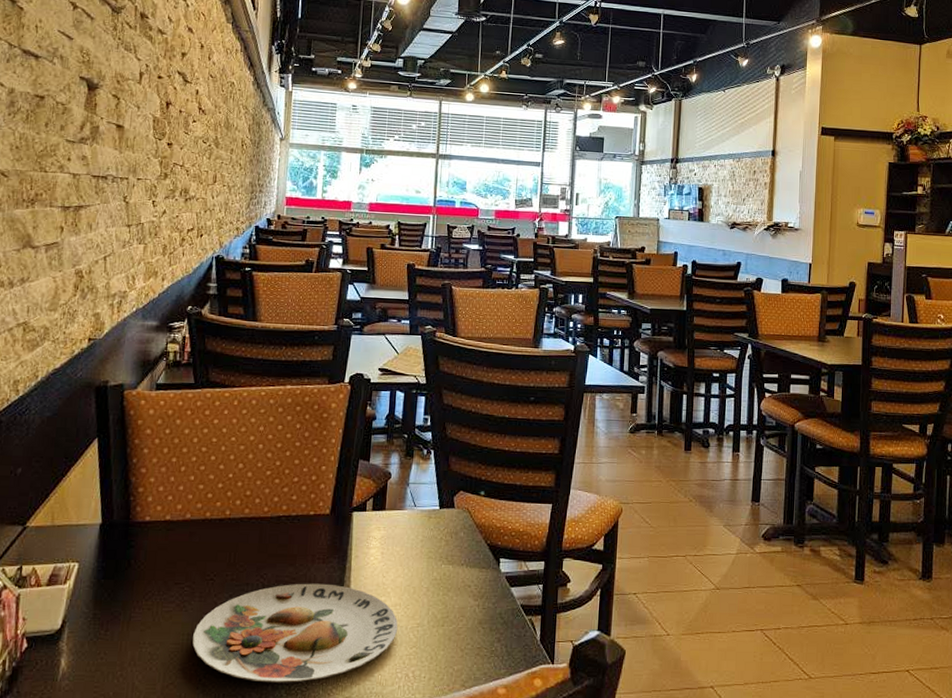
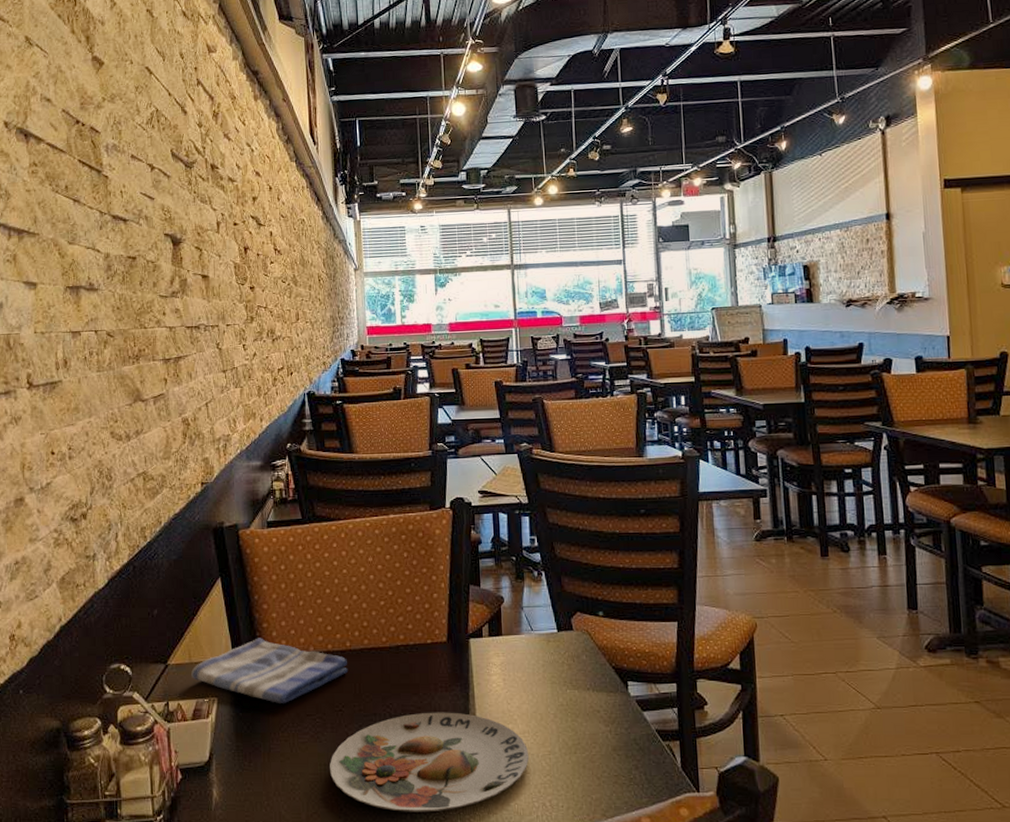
dish towel: none [52,502,225,571] -> present [191,638,349,703]

